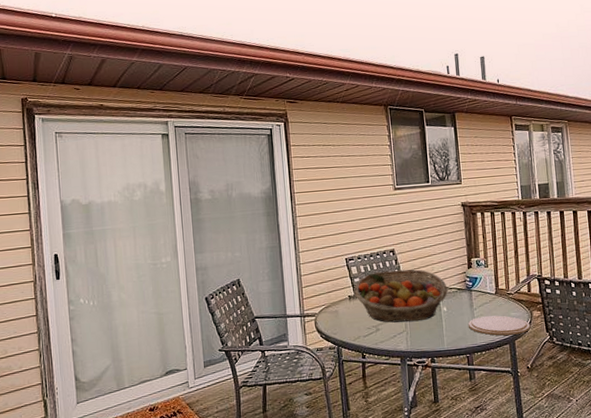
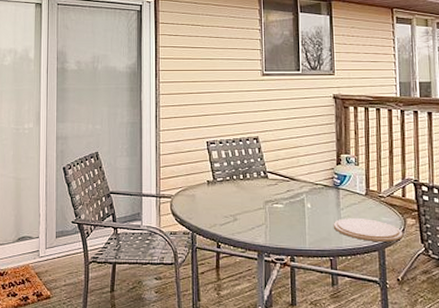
fruit basket: present [354,269,448,323] -> none [213,158,313,216]

